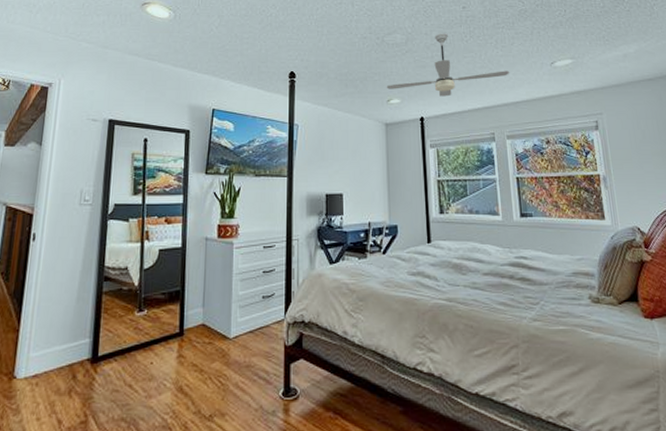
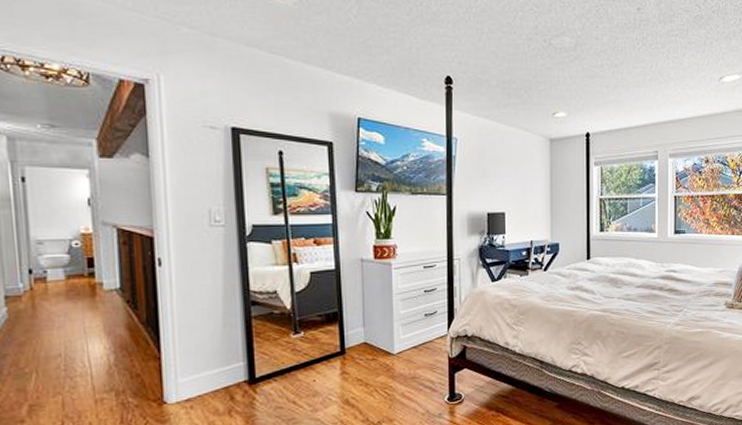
ceiling fan: present [386,32,510,97] -> none [552,37,679,111]

